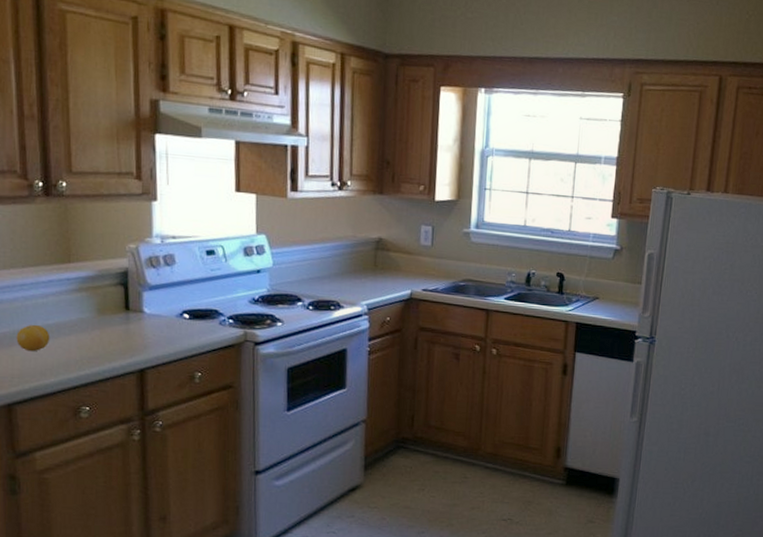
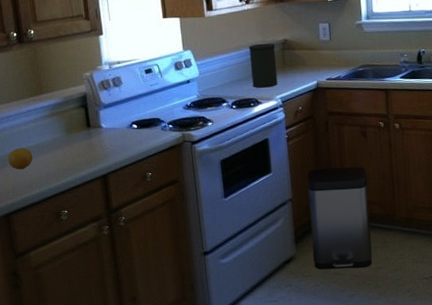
canister: none [335,238,367,291] -> present [248,43,278,88]
pedal bin: none [382,390,455,503] -> present [307,166,373,270]

